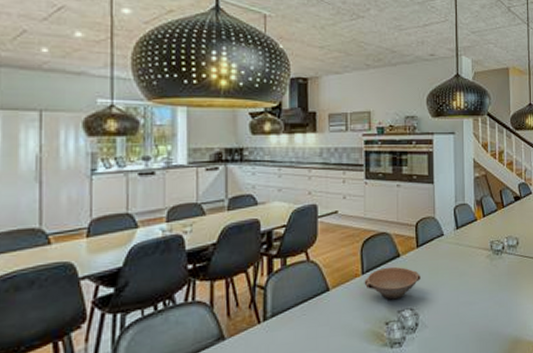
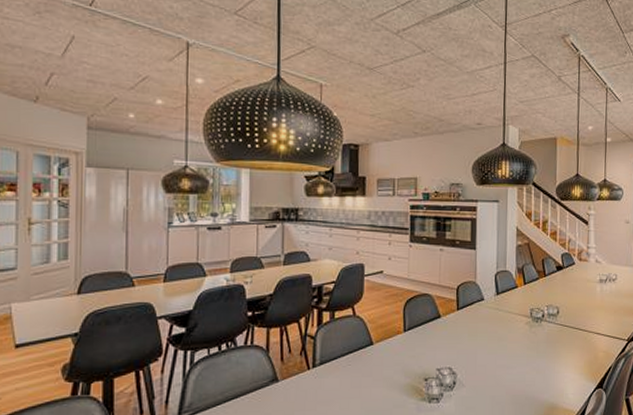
bowl: present [364,266,421,301] -> none [405,326,460,359]

